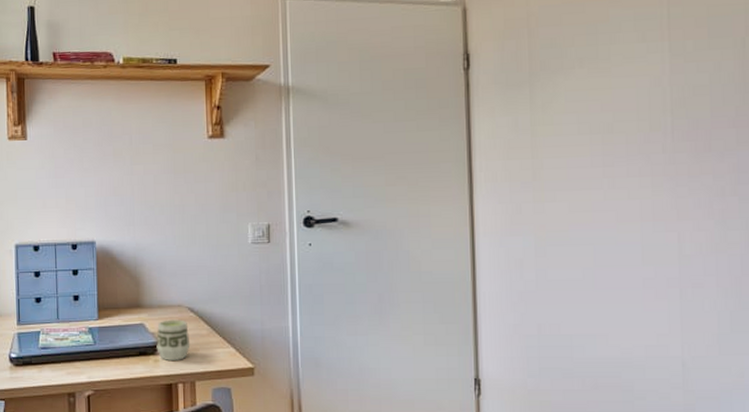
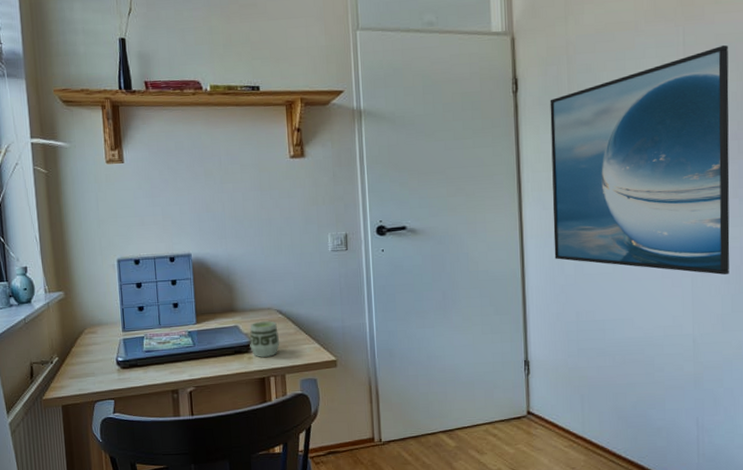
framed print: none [507,17,728,286] -> present [550,44,730,275]

